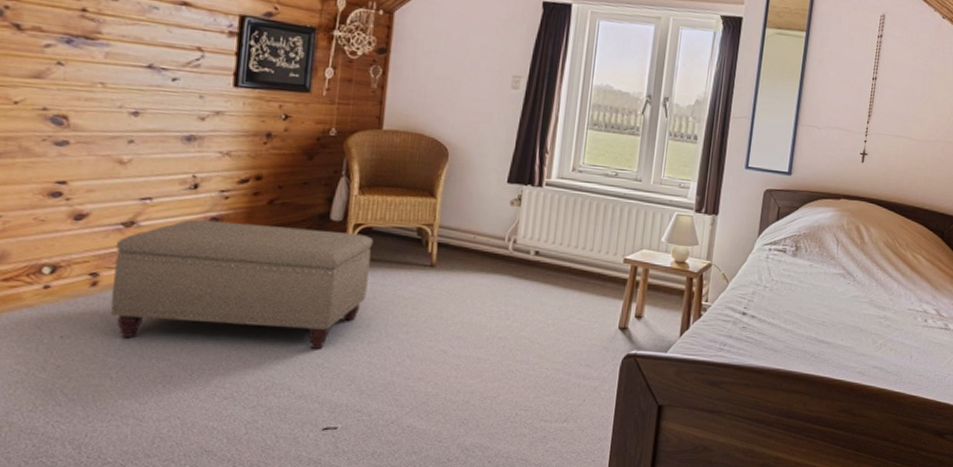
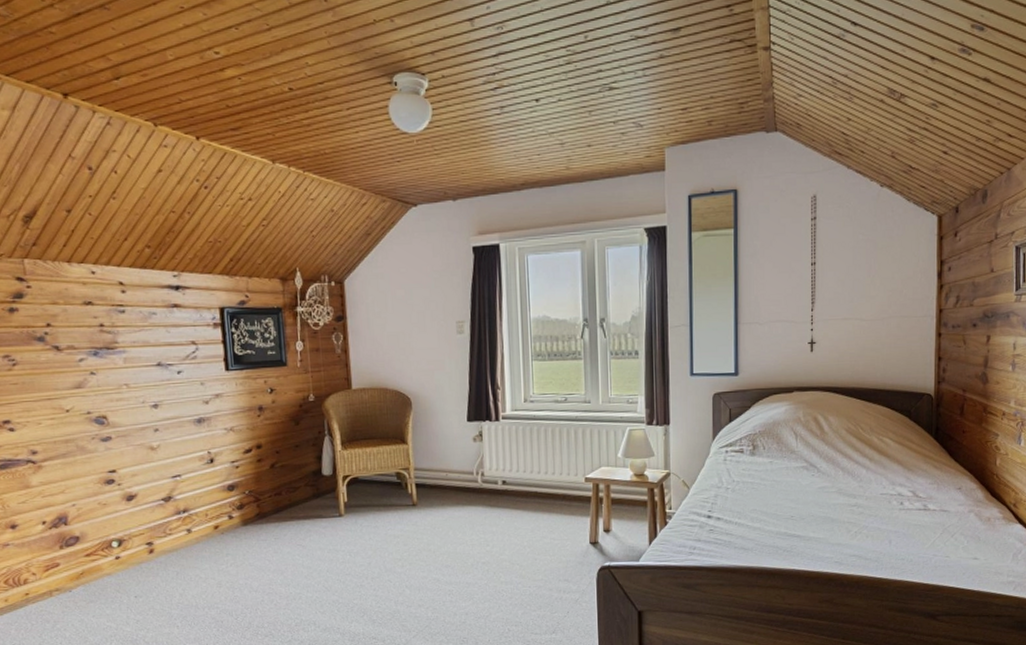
ottoman: present [110,219,373,349] -> none [162,484,363,592]

